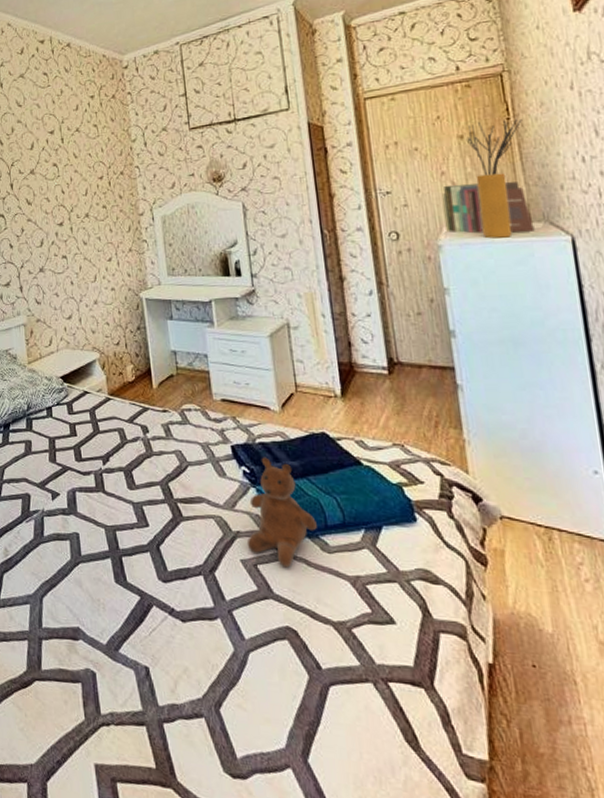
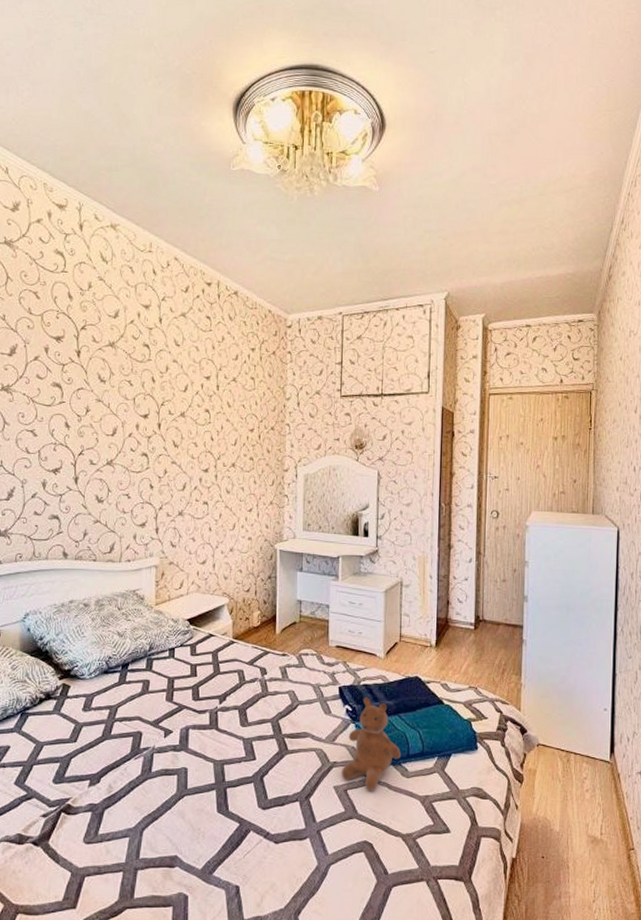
books: present [441,181,535,234] -> none [534,476,595,522]
vase: present [465,118,523,239] -> none [558,427,599,524]

